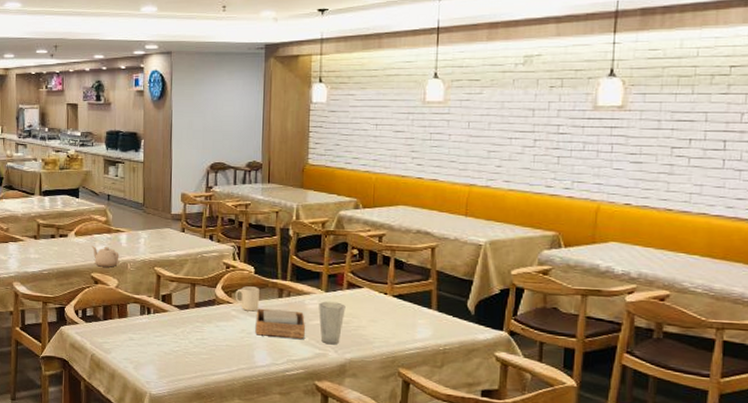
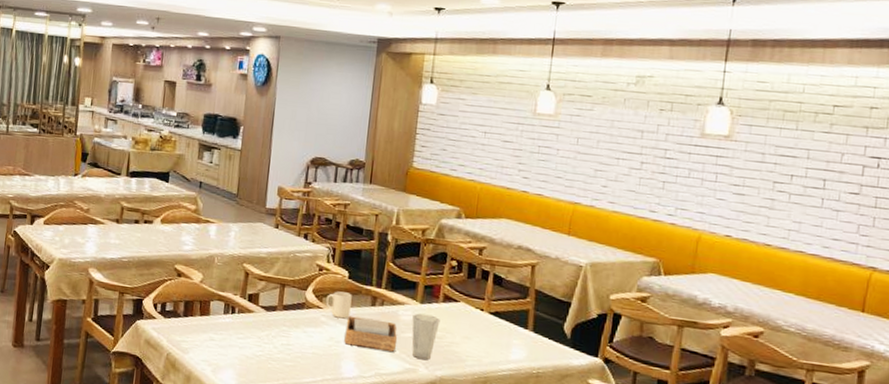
teapot: present [91,246,120,267] -> none [178,236,207,260]

